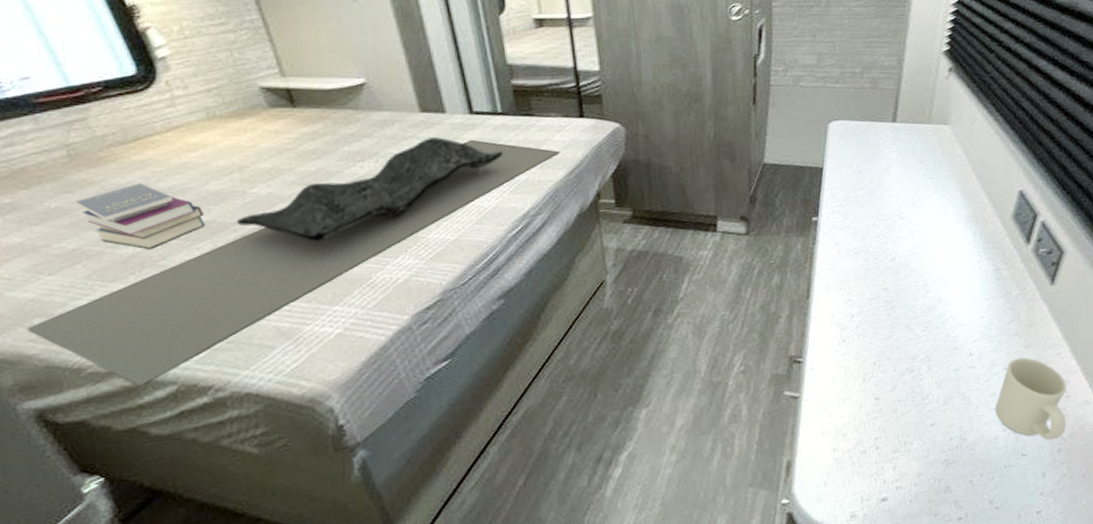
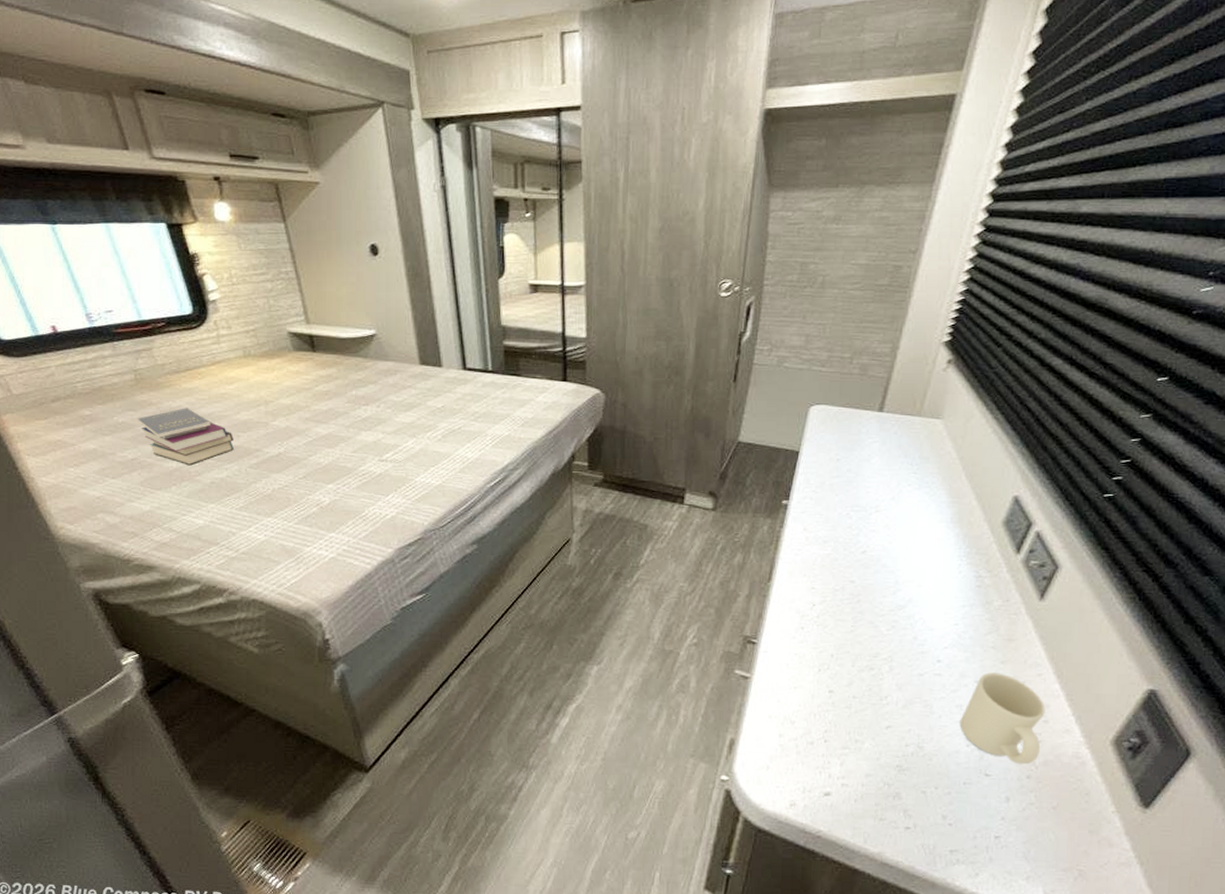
throw blanket: present [27,137,560,387] -> none [93,389,541,581]

